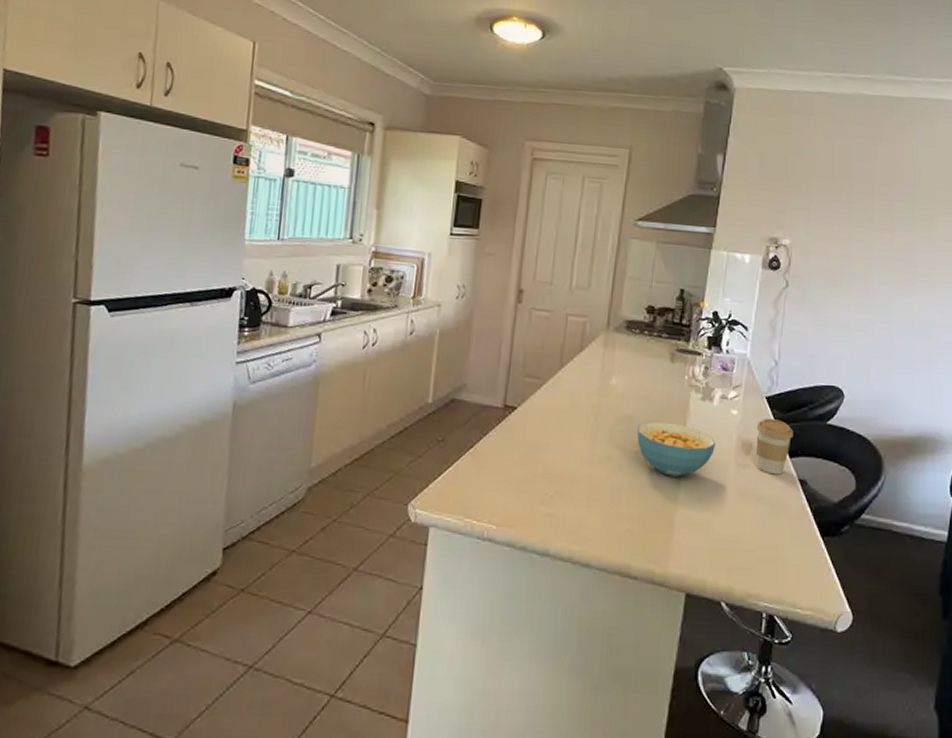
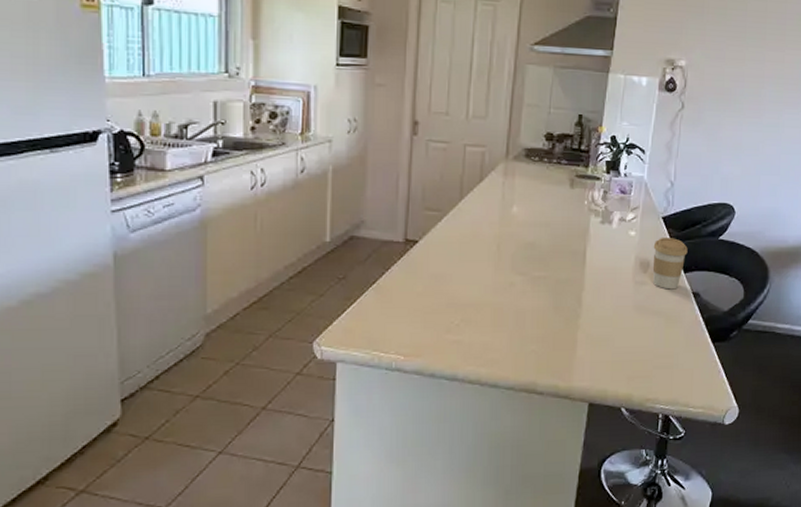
cereal bowl: present [637,421,715,477] -> none [539,246,615,298]

